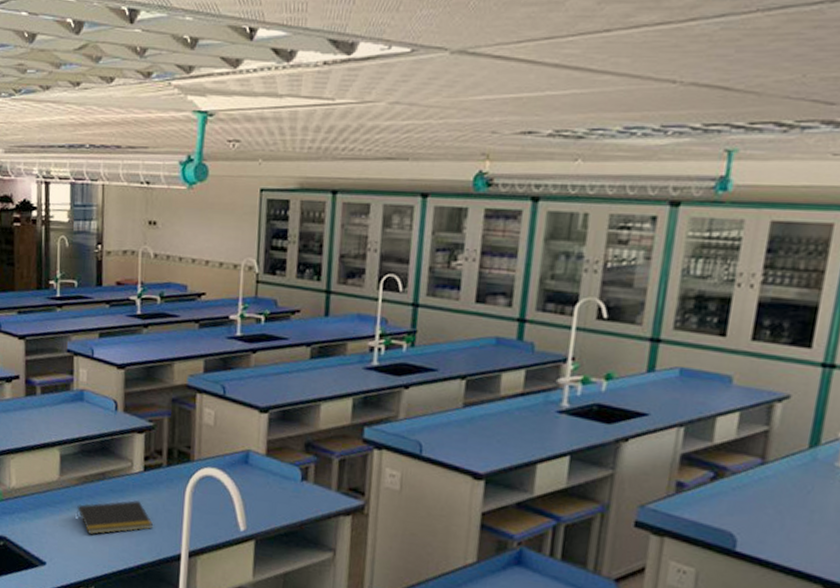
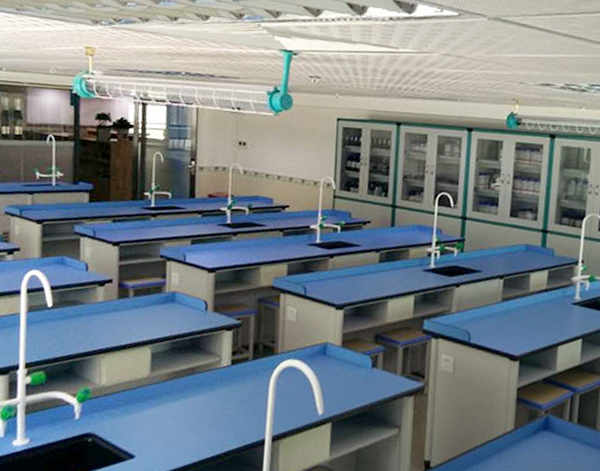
notepad: present [77,500,153,535] -> none [166,392,239,427]

